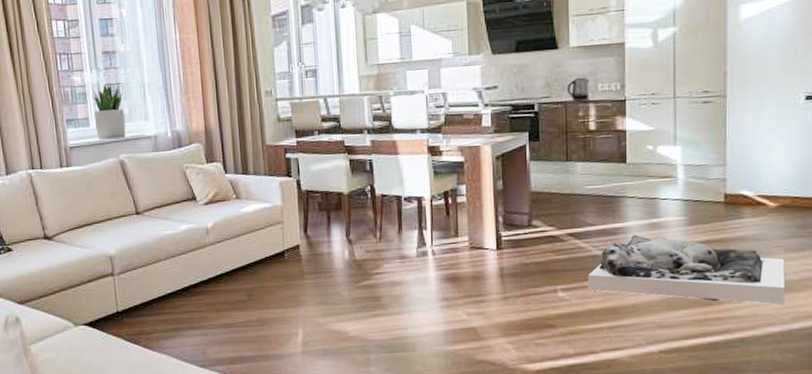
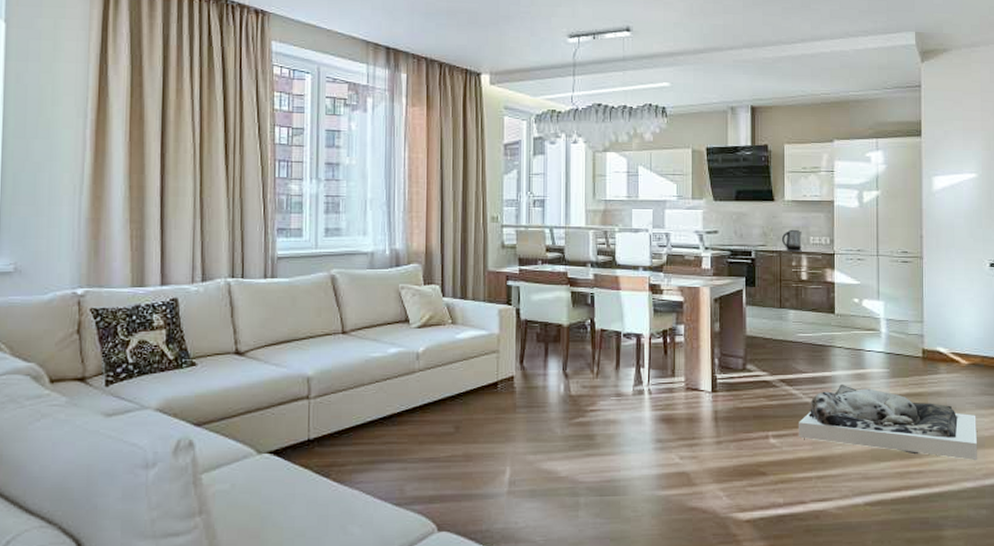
planter: present [92,82,126,141] -> none [309,194,342,253]

